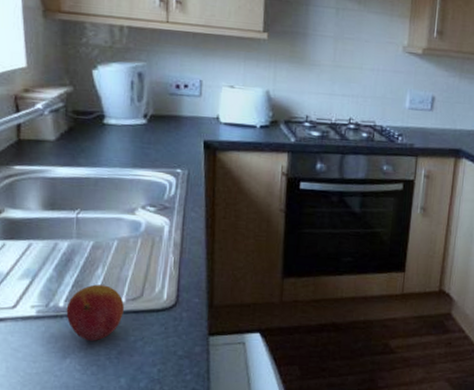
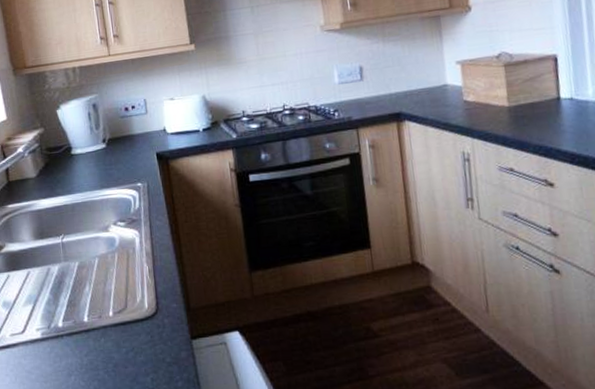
fruit: present [66,284,124,341] -> none [65,301,113,357]

